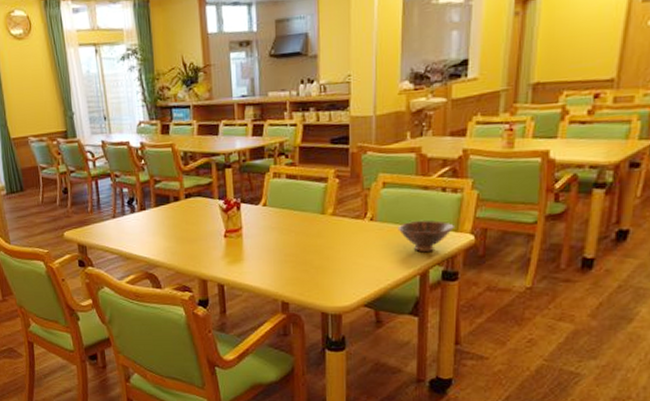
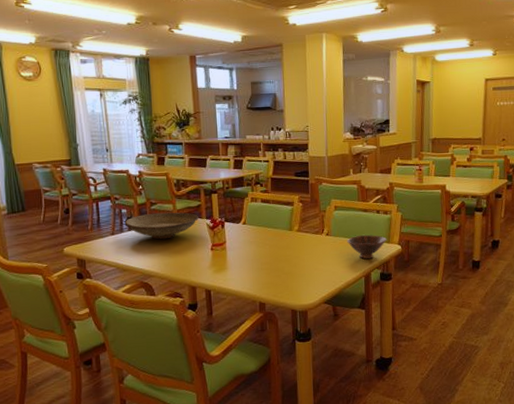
decorative bowl: none [126,191,211,224] -> present [124,212,199,240]

